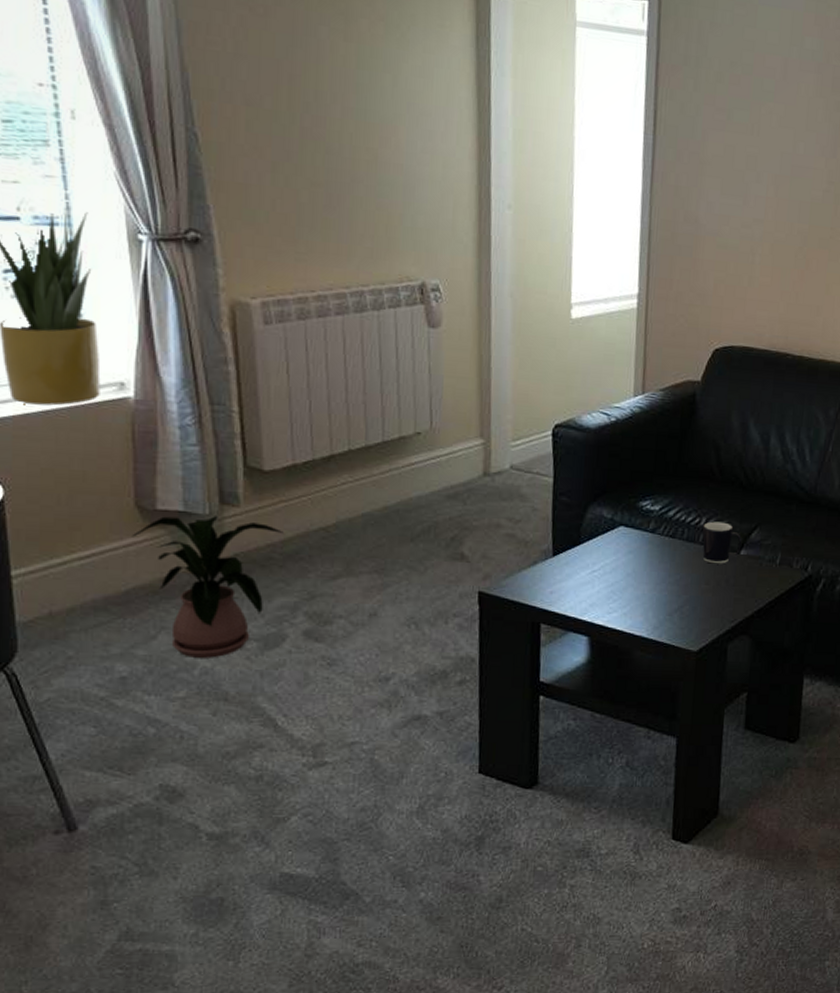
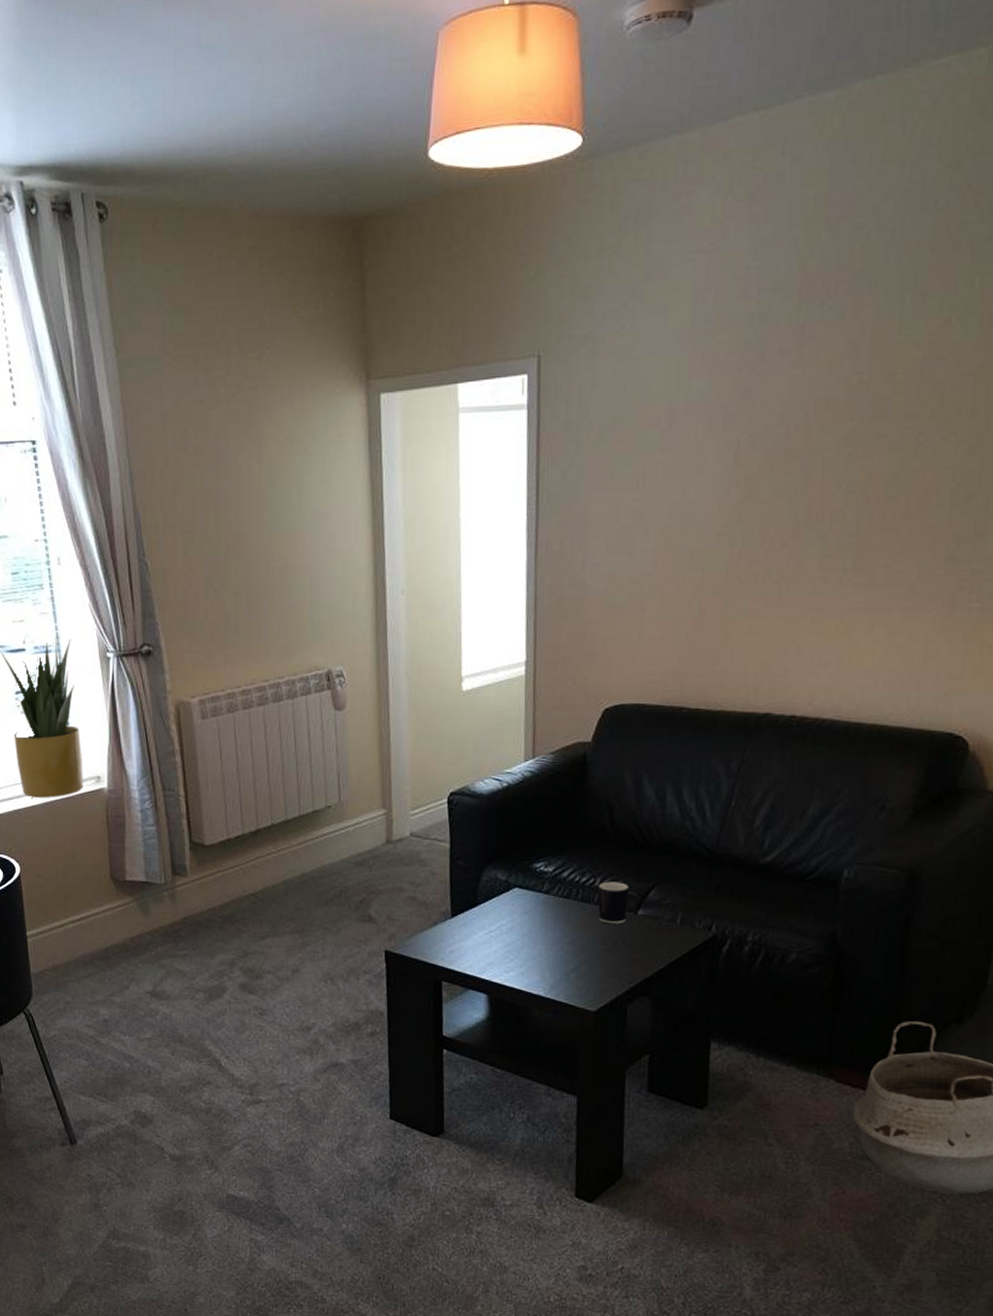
house plant: present [131,515,284,658] -> none [109,884,222,1006]

